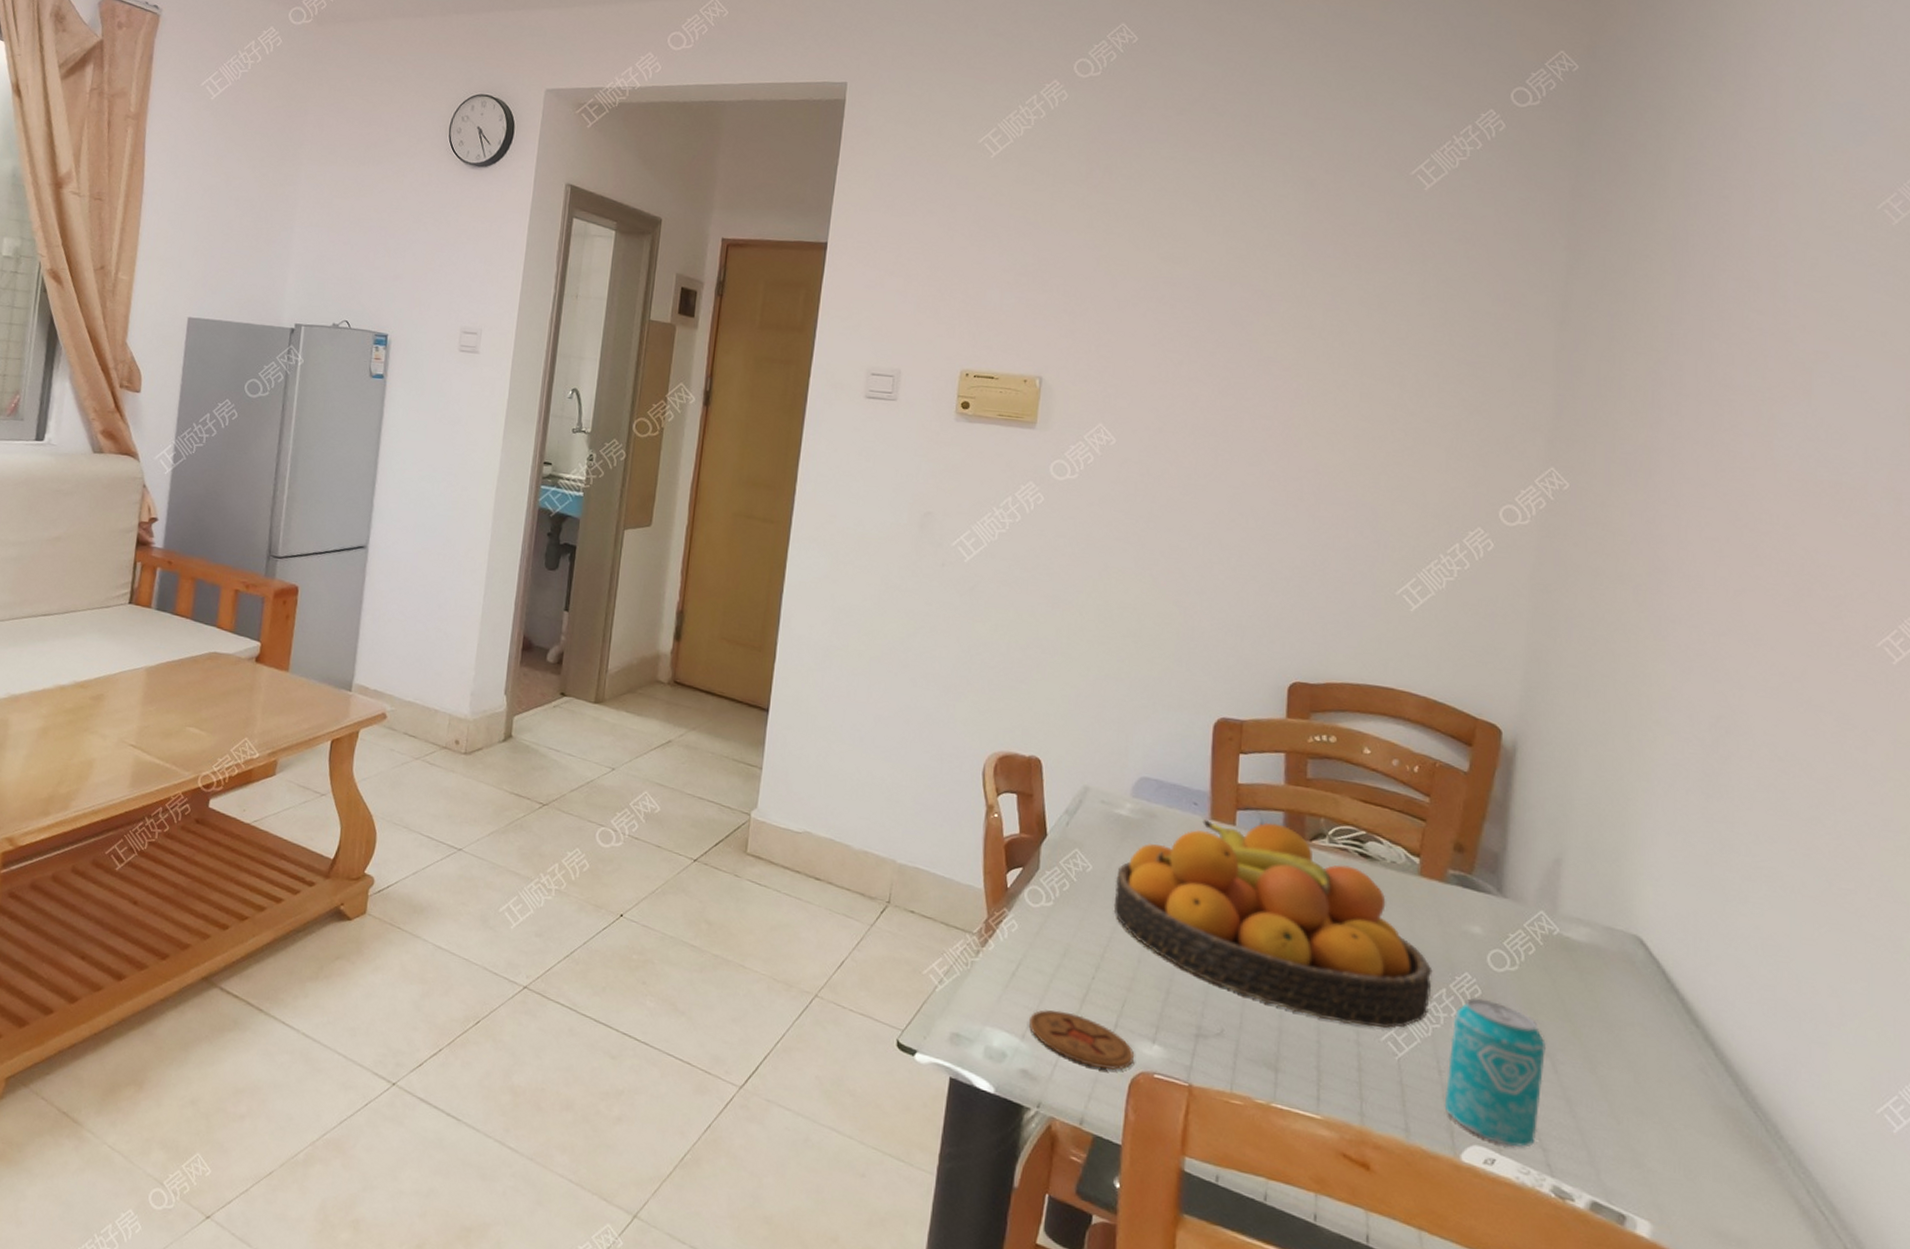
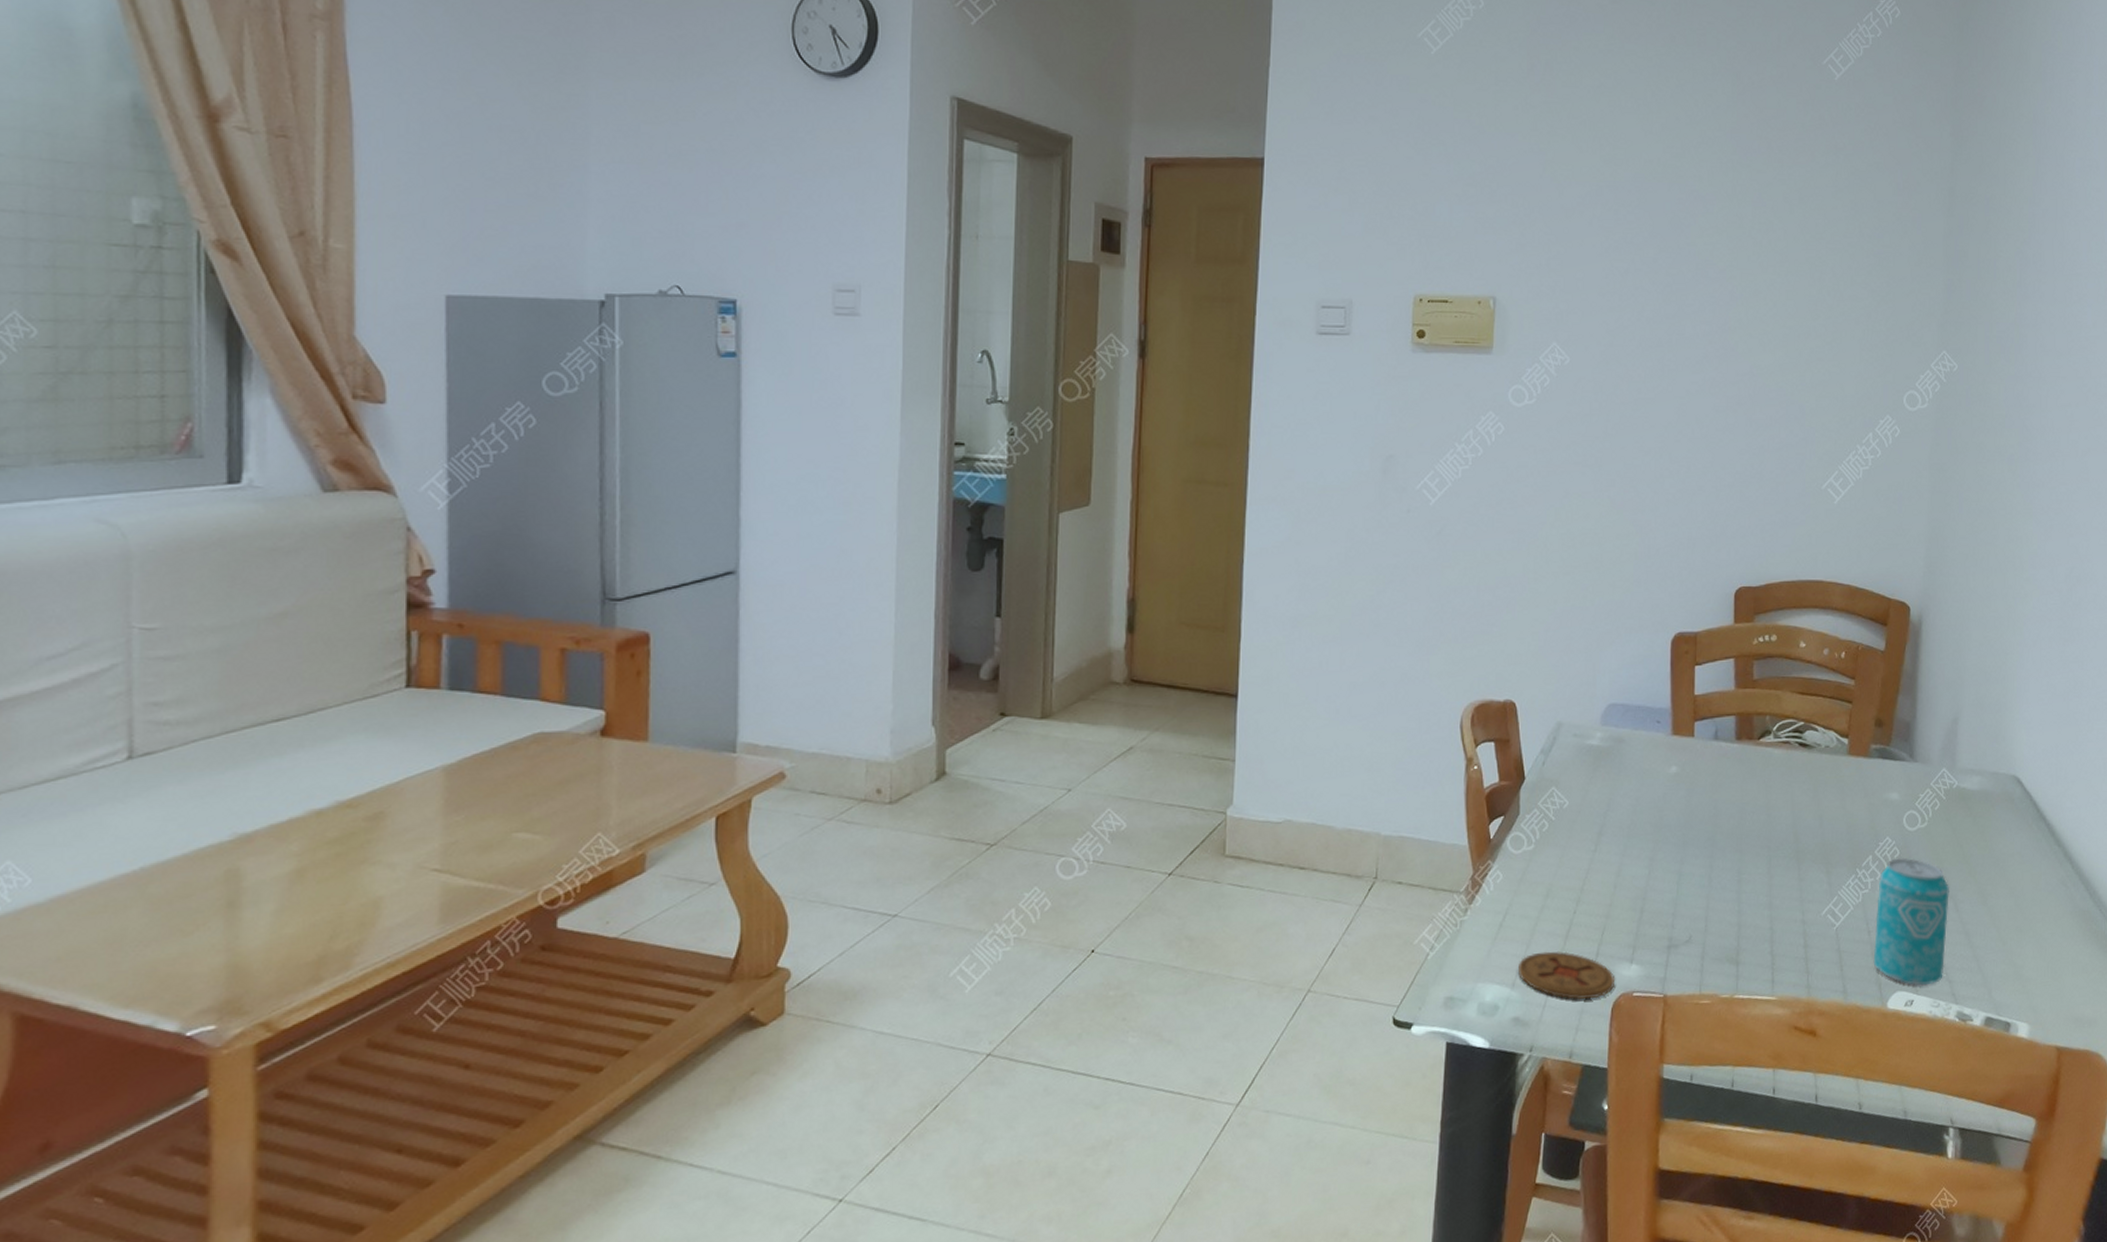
fruit bowl: present [1113,820,1433,1028] -> none [1590,728,1861,907]

